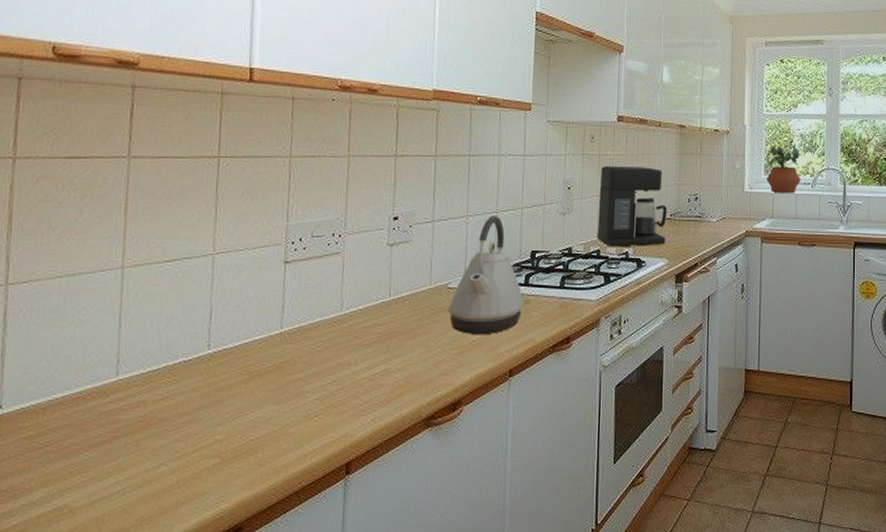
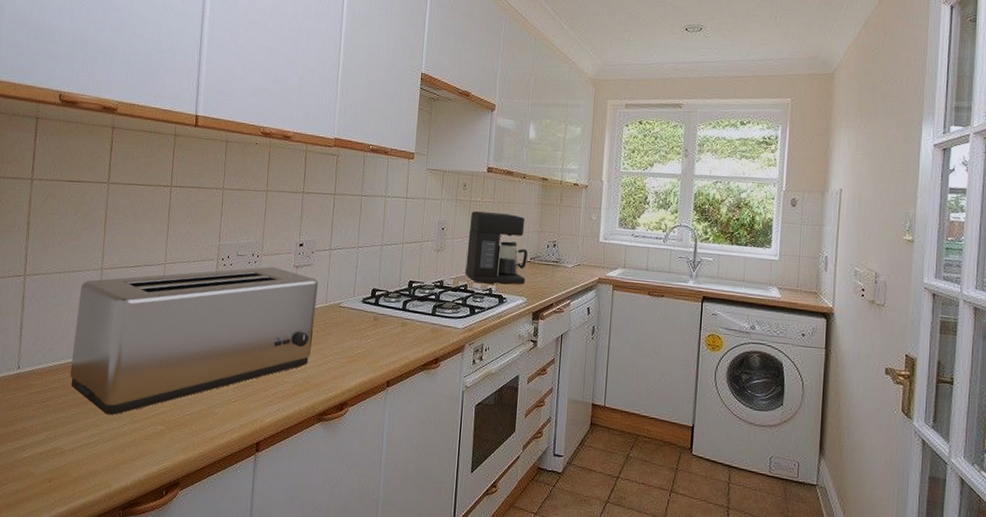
toaster: none [79,248,419,454] -> present [70,267,318,415]
kettle: present [448,216,524,335] -> none [339,248,401,349]
potted plant: present [766,146,801,192] -> none [620,202,654,246]

